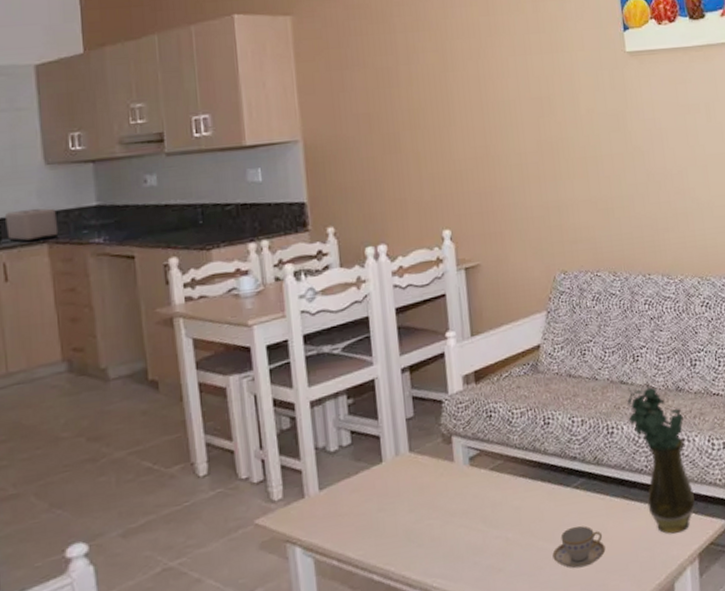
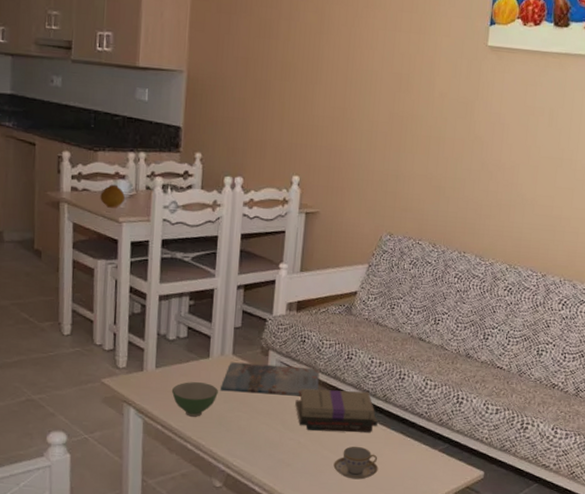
fruit: none [221,283,251,312] -> present [100,184,125,208]
bowl: none [342,493,400,541] -> present [171,382,218,417]
magazine: none [402,444,518,498] -> present [221,362,320,397]
books: none [493,457,594,521] -> present [295,388,378,433]
vase: present [627,383,696,534] -> none [420,343,468,472]

